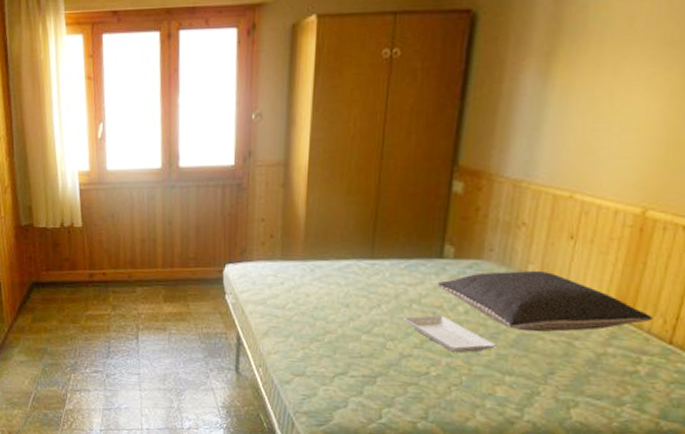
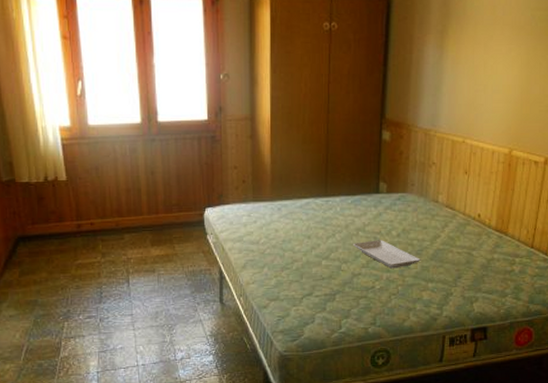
pillow: present [437,270,654,332] -> none [376,199,521,247]

